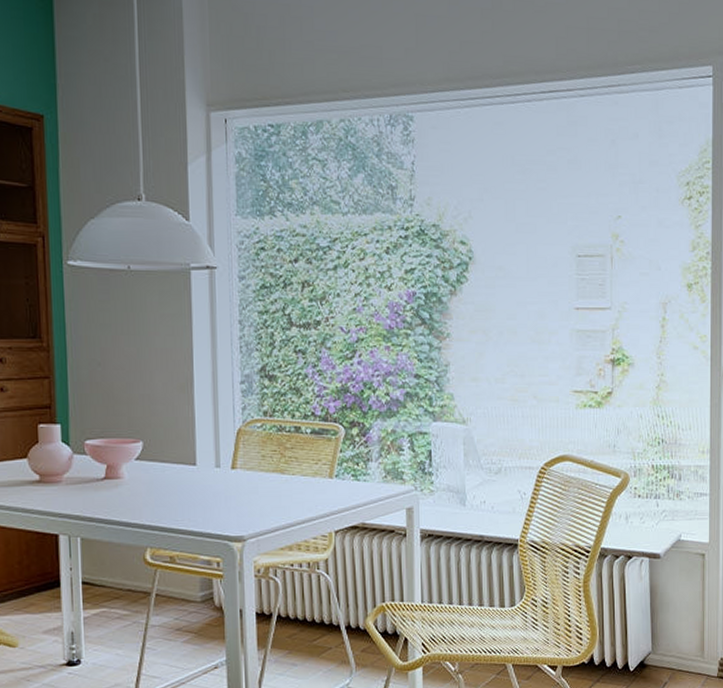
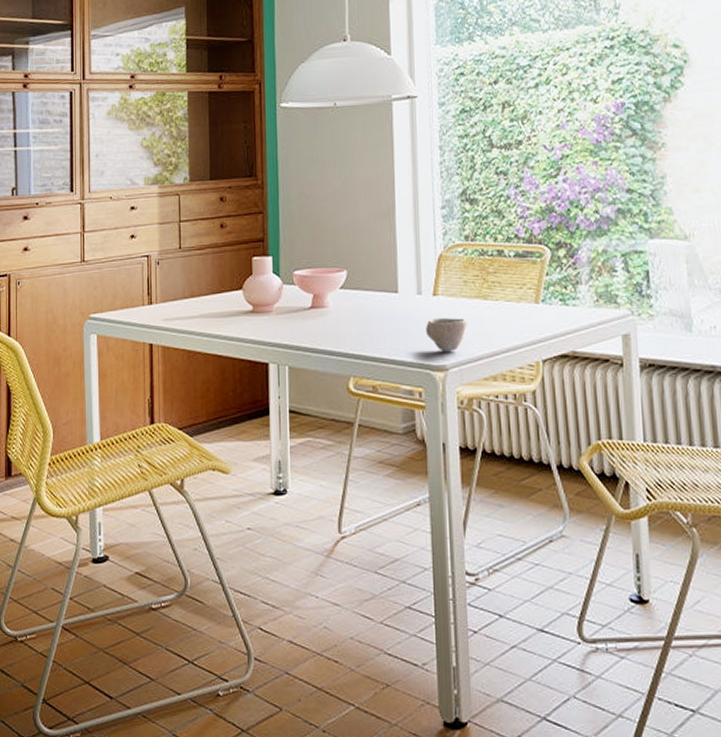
cup: none [223,490,265,523] -> present [425,317,467,352]

